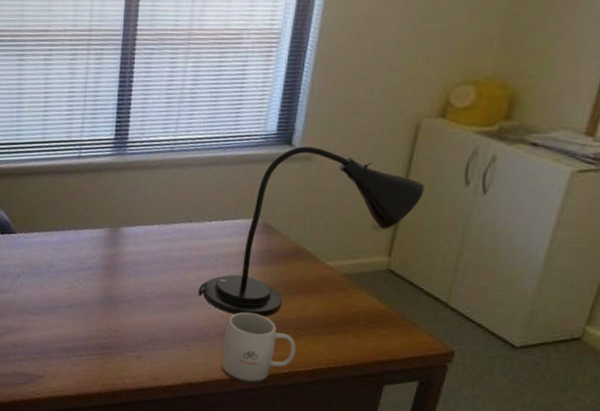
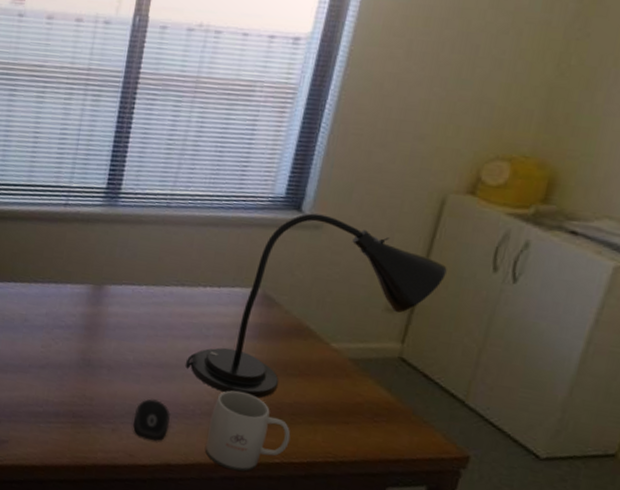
computer mouse: none [155,326,188,363] -> present [132,399,170,441]

